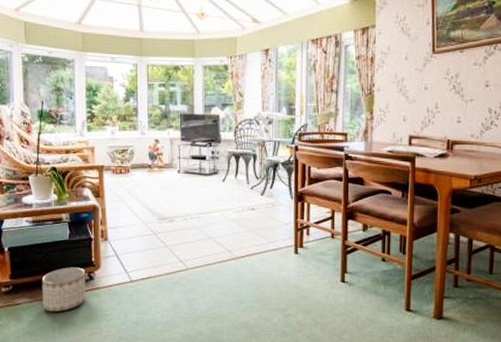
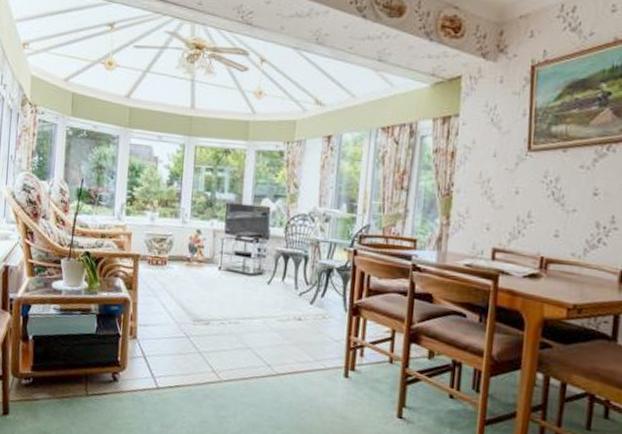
planter: present [41,267,86,312] -> none [61,364,109,414]

